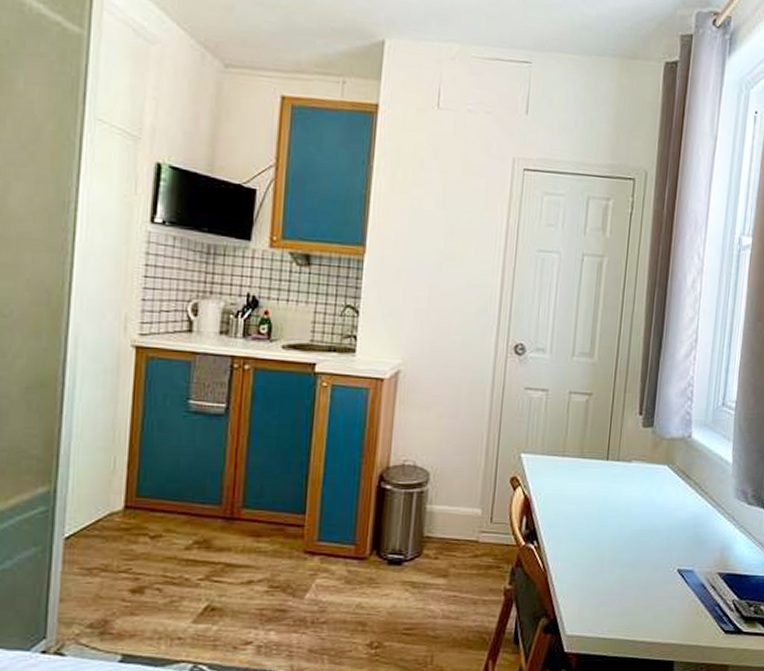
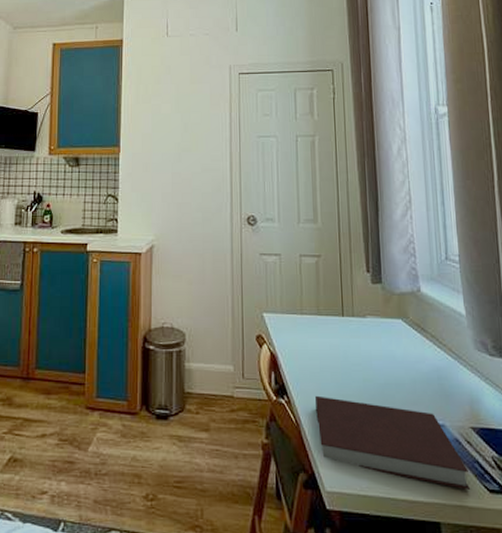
notebook: none [565,541,709,631] -> present [315,395,470,489]

